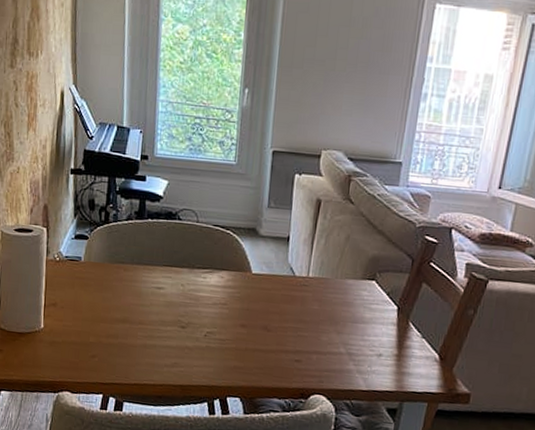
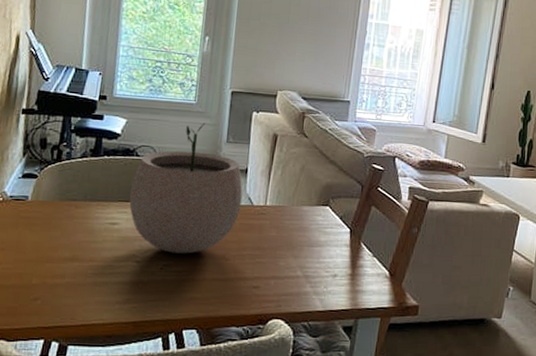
plant pot: none [173,185,285,323] -> present [129,123,243,254]

